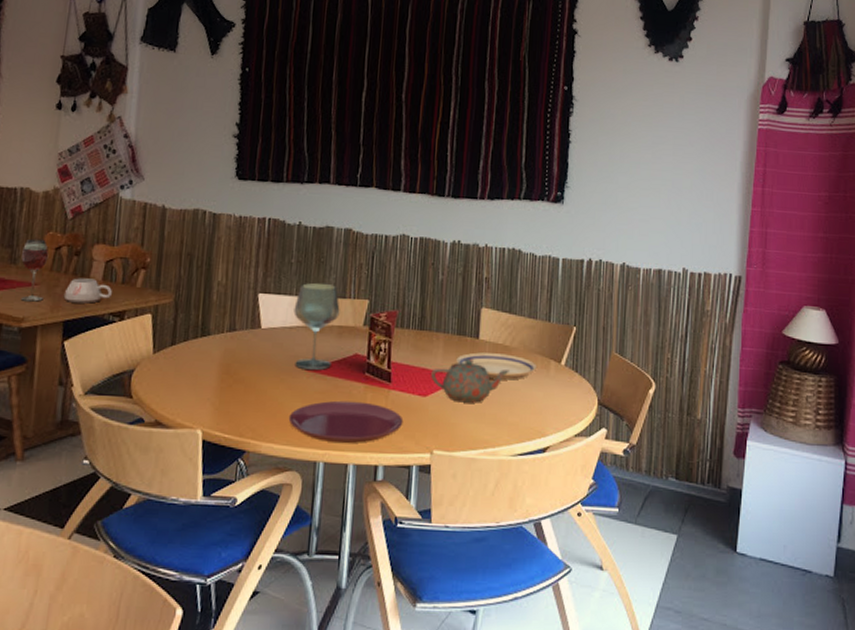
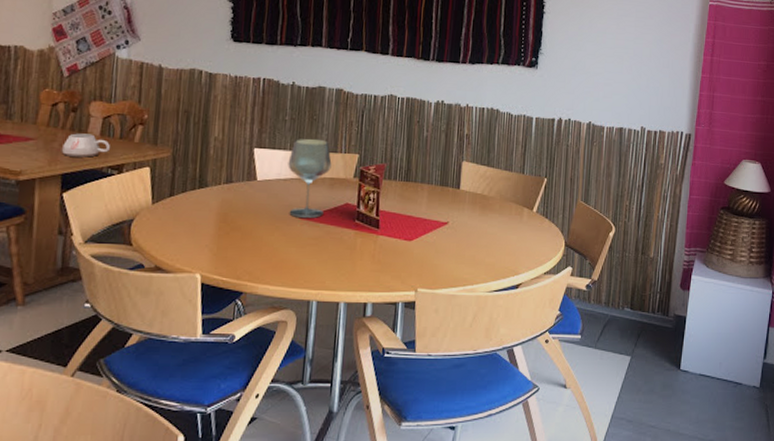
wineglass: present [20,238,49,302] -> none [17,95,46,156]
plate: present [288,400,404,444] -> none [283,245,391,284]
teapot: present [431,359,509,403] -> none [416,207,487,246]
plate: present [456,352,536,380] -> none [439,201,511,226]

